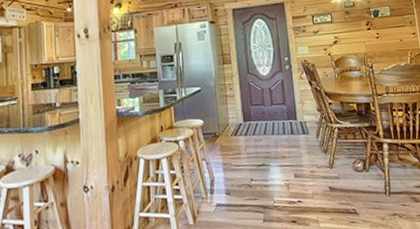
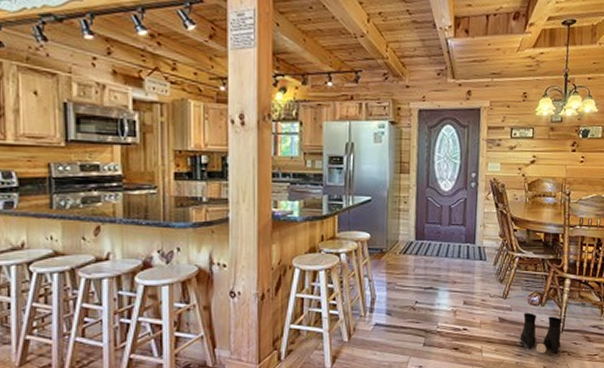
boots: none [351,179,391,219] -> present [520,312,562,355]

